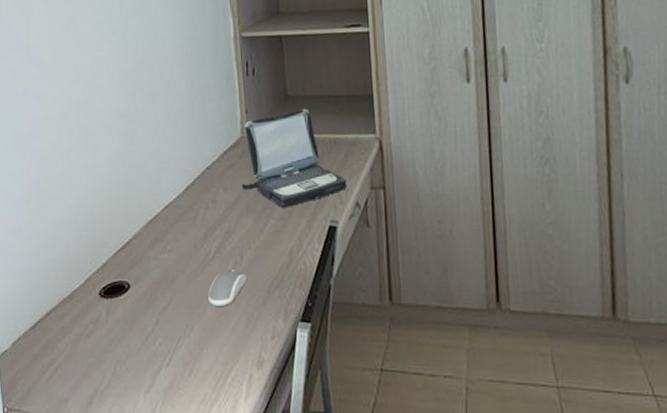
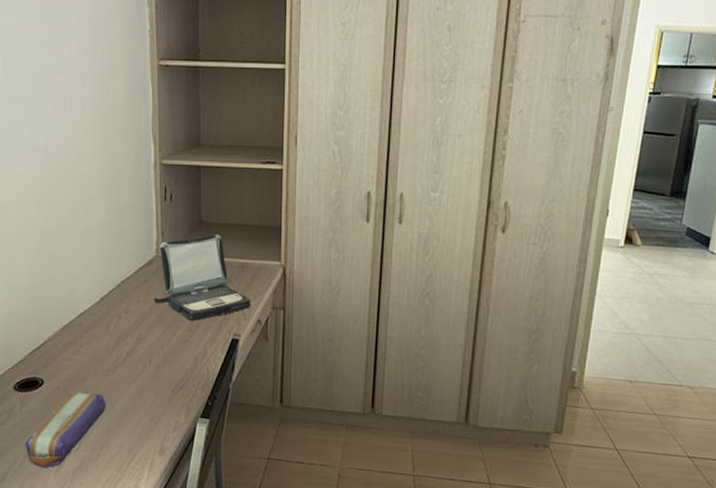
pencil case: none [112,296,197,388] -> present [25,392,106,468]
computer mouse: present [208,270,248,306] -> none [117,372,155,402]

